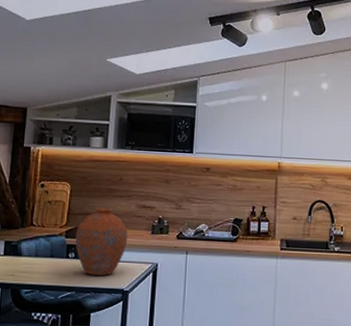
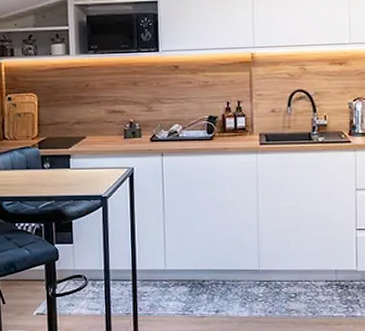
vase: present [75,207,128,276] -> none [48,116,101,184]

